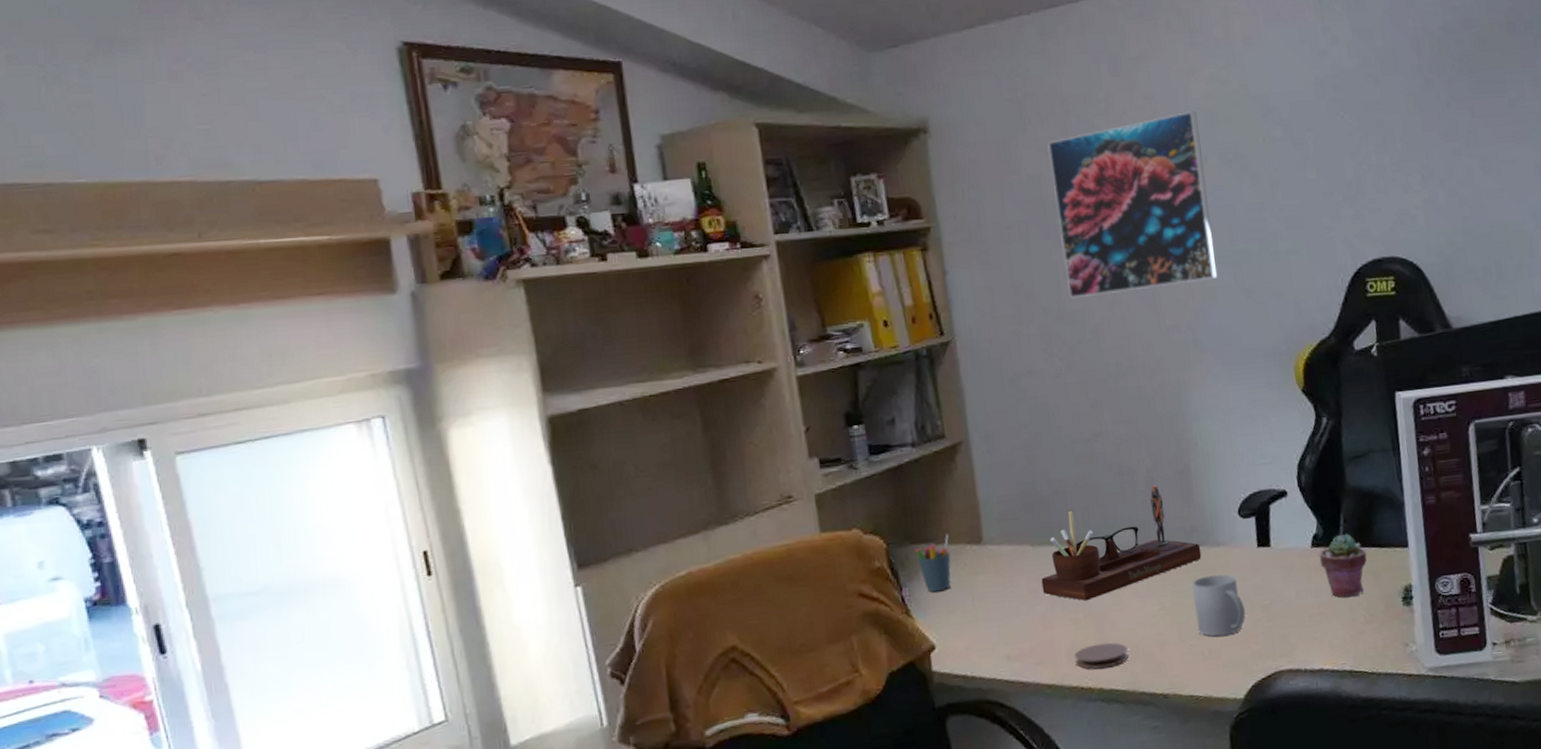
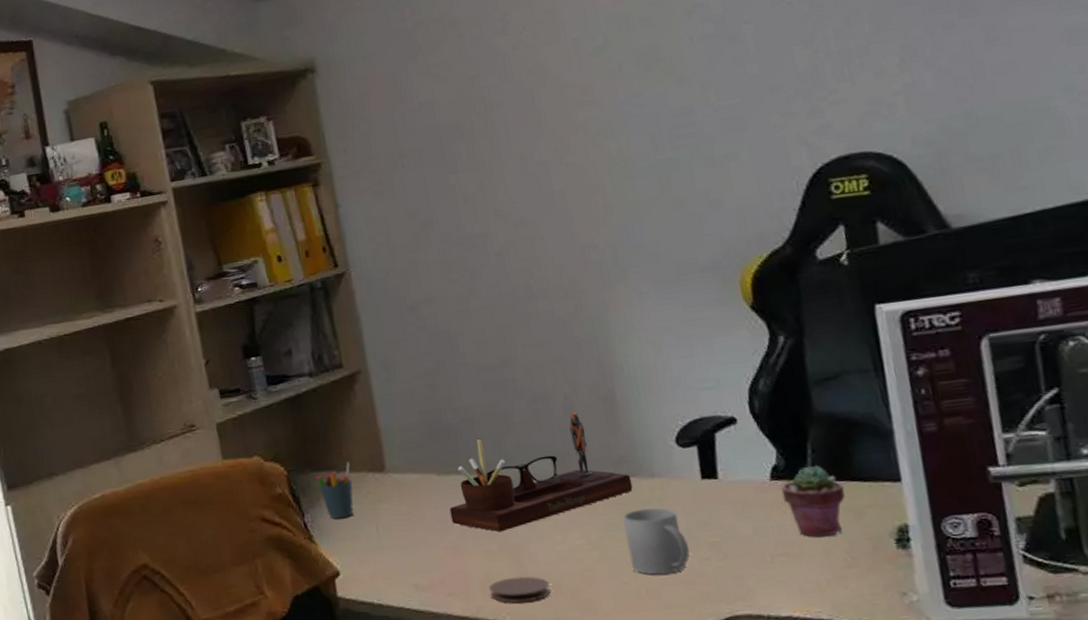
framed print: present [1047,111,1218,299] -> none [440,18,641,224]

